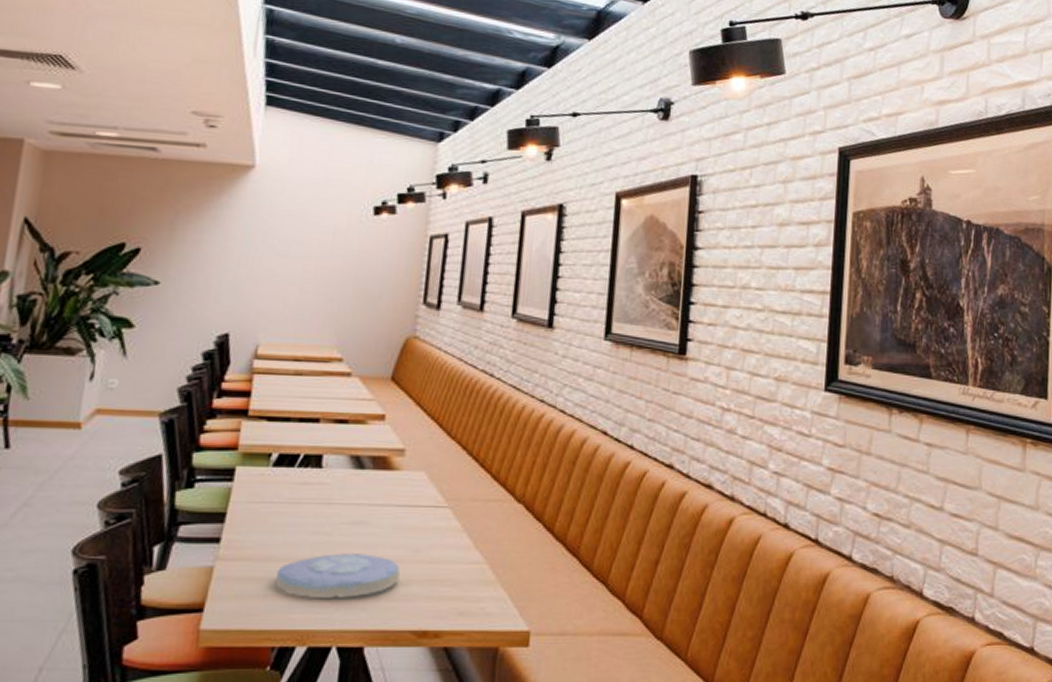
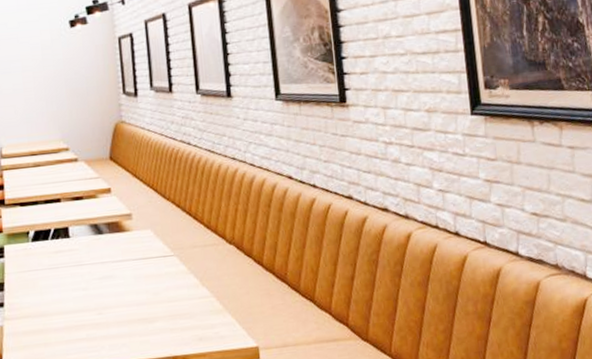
plate: present [276,553,401,600] -> none [52,301,148,342]

